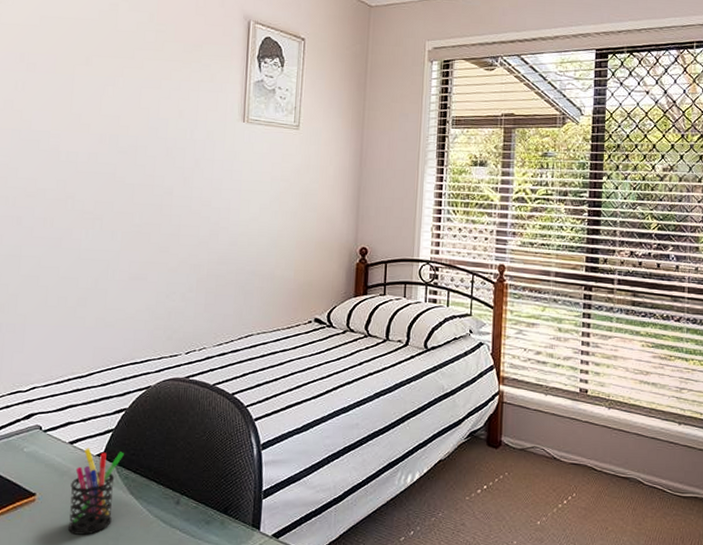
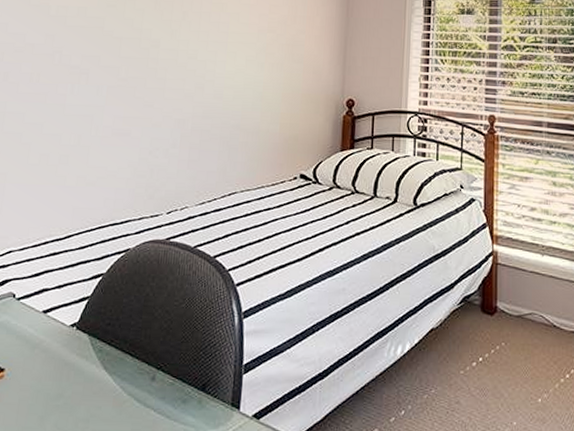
pen holder: present [67,448,124,535] -> none [36,317,99,416]

